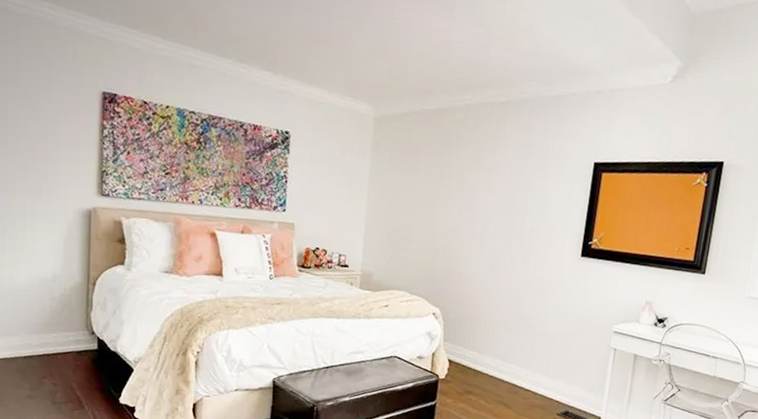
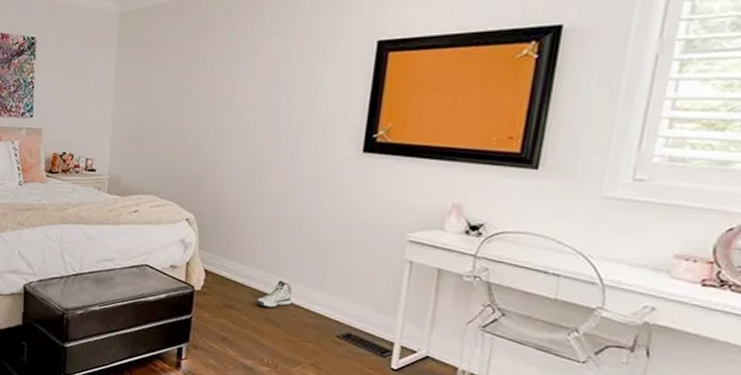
sneaker: none [492,367,523,392] -> present [255,280,293,308]

